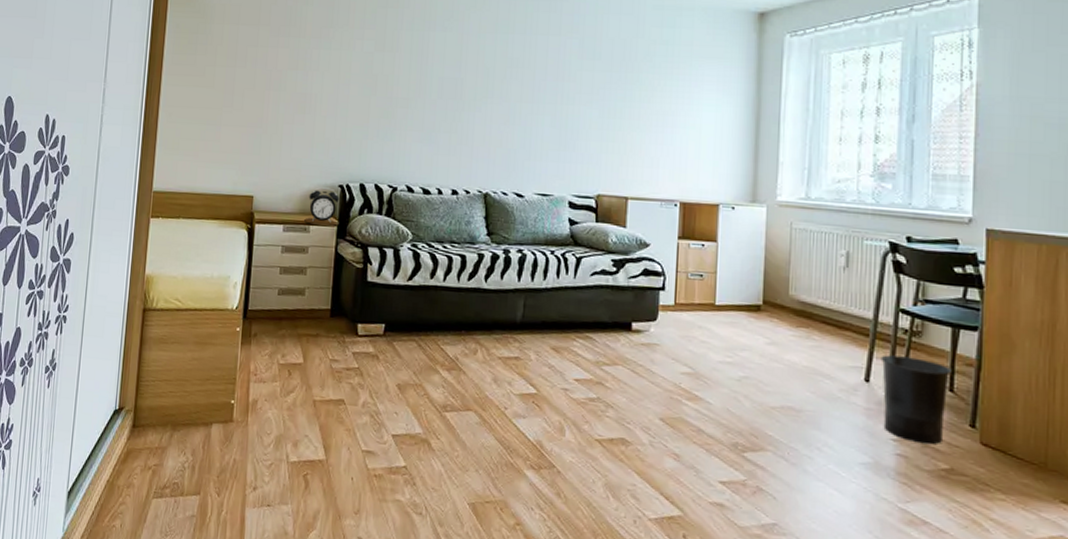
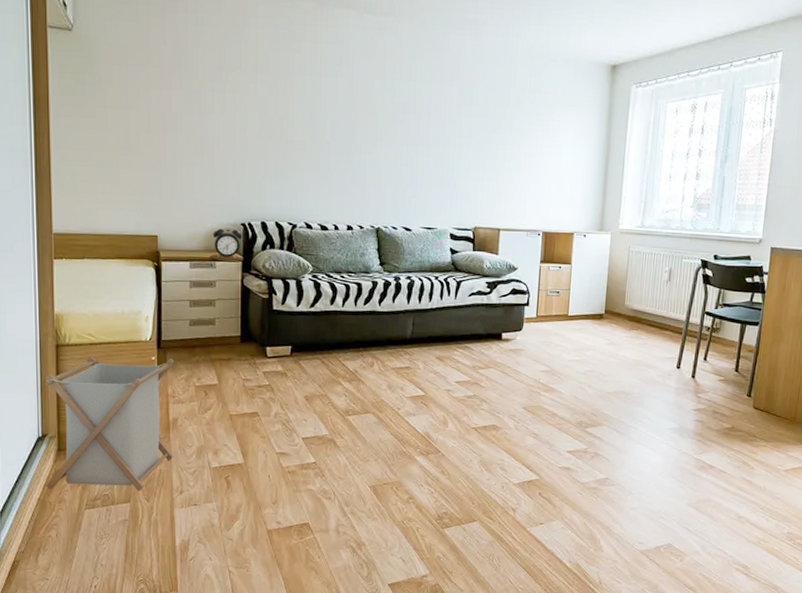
laundry basket: none [116,323,260,482] -> present [44,356,175,491]
waste bin: present [881,355,951,444] -> none [688,347,738,410]

